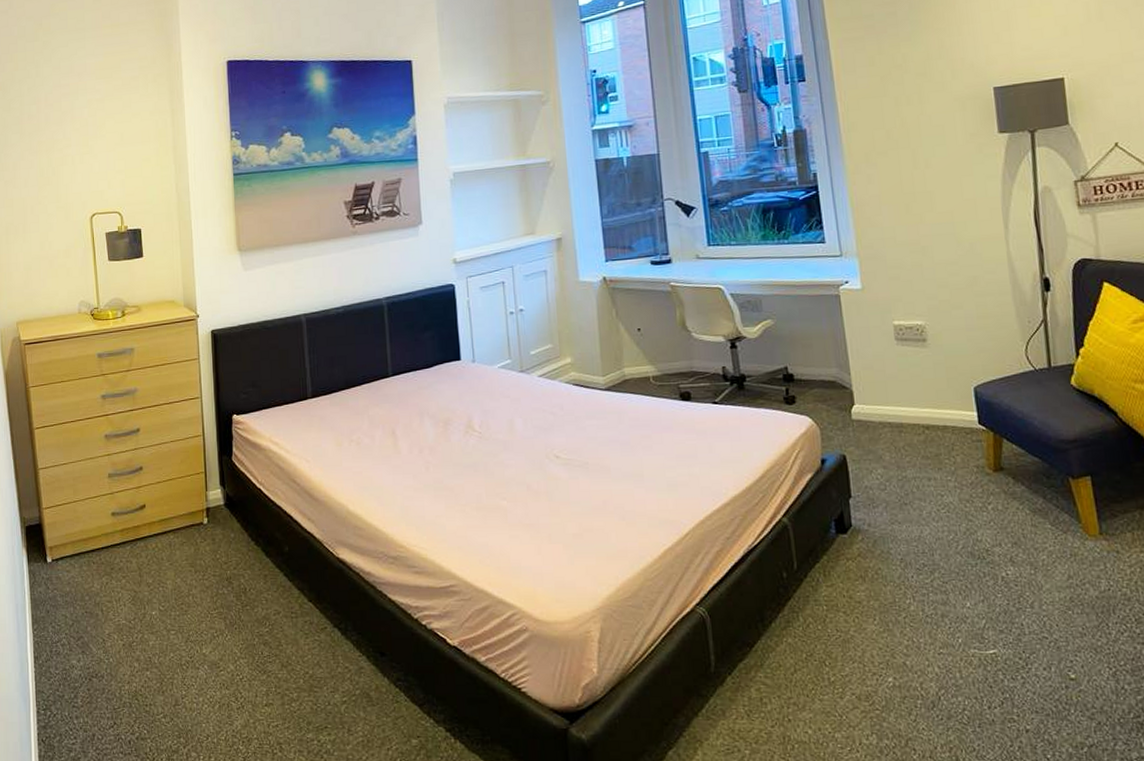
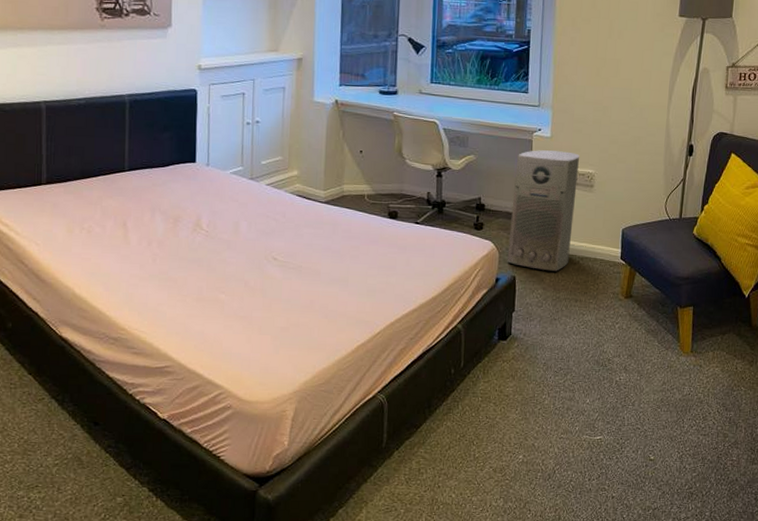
air purifier: none [824,303,911,446] -> present [507,150,579,271]

